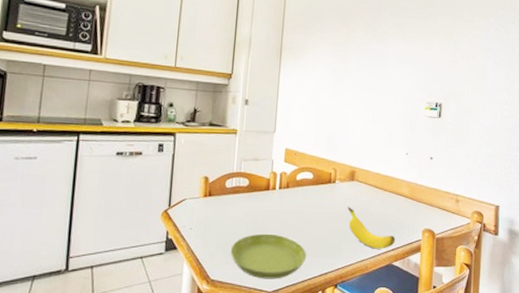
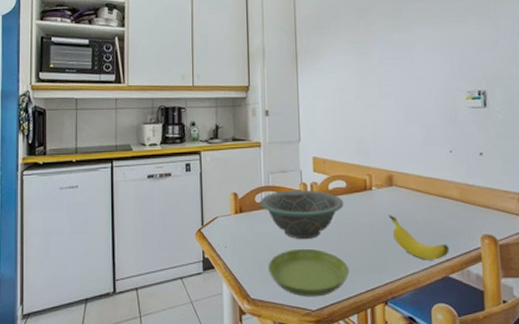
decorative bowl: none [230,177,309,226] -> present [260,189,344,240]

